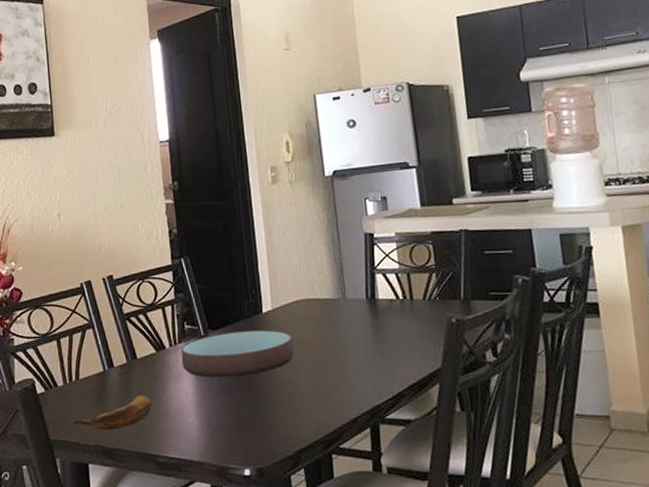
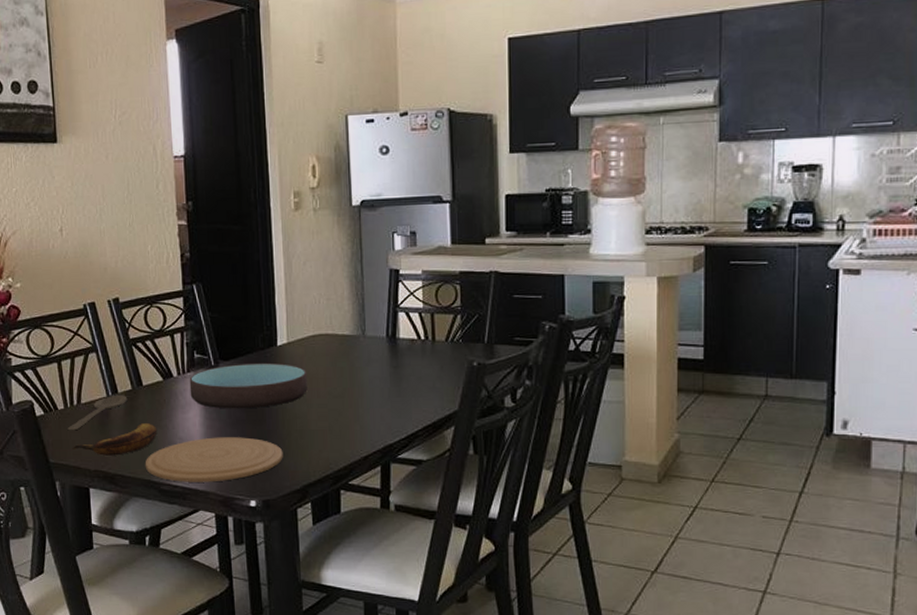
wooden spoon: none [66,369,123,407] -> present [67,396,128,431]
plate: none [141,405,274,454] -> present [145,437,283,482]

